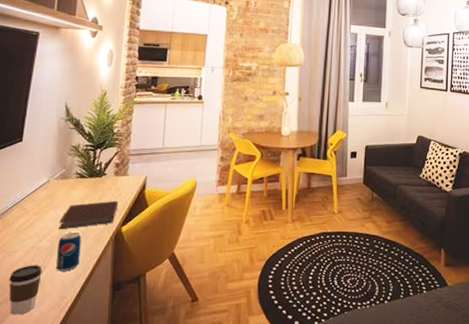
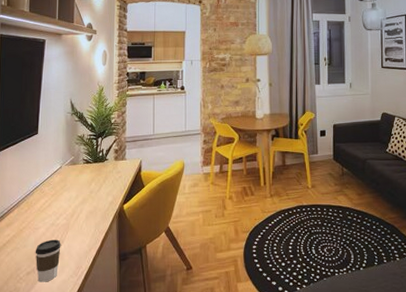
beverage can: present [56,232,82,271] -> none [72,211,91,245]
notebook: present [58,201,119,230] -> none [72,183,120,209]

